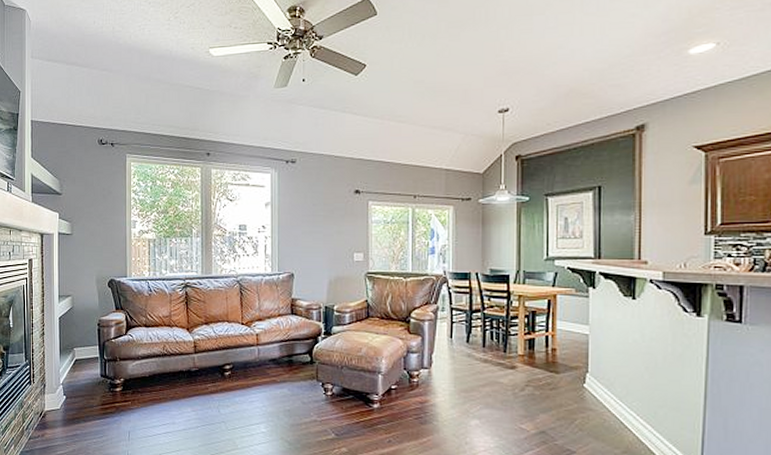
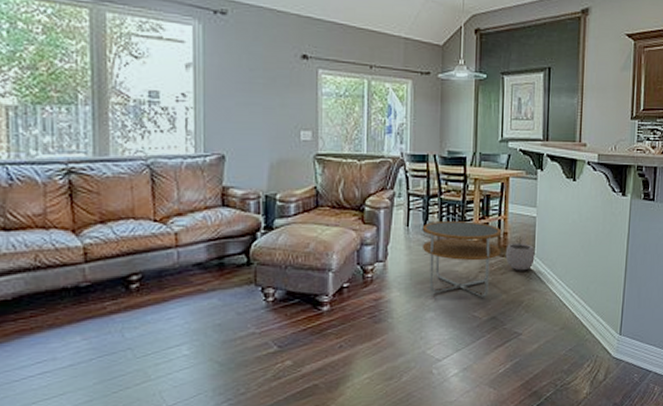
side table: none [465,334,550,411] -> present [422,220,502,297]
plant pot: none [554,353,589,388] -> present [505,237,535,271]

